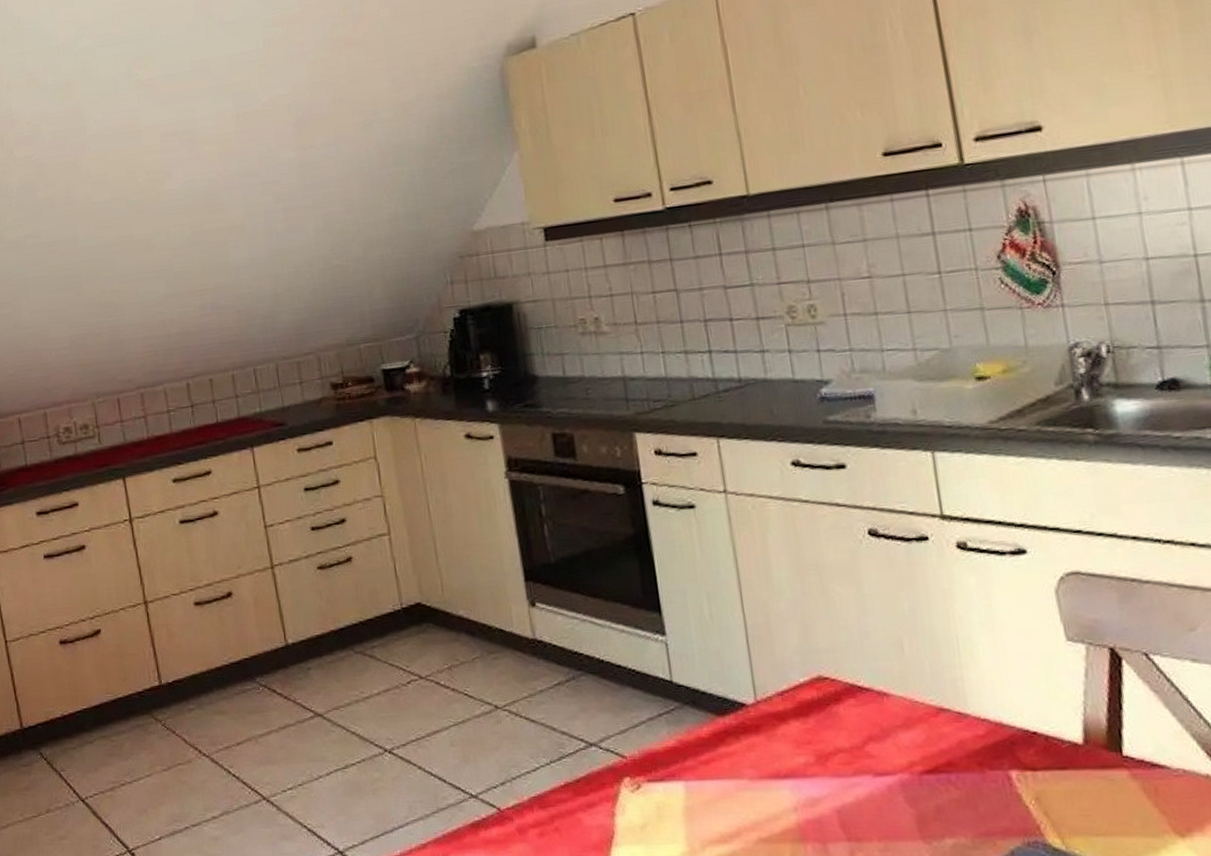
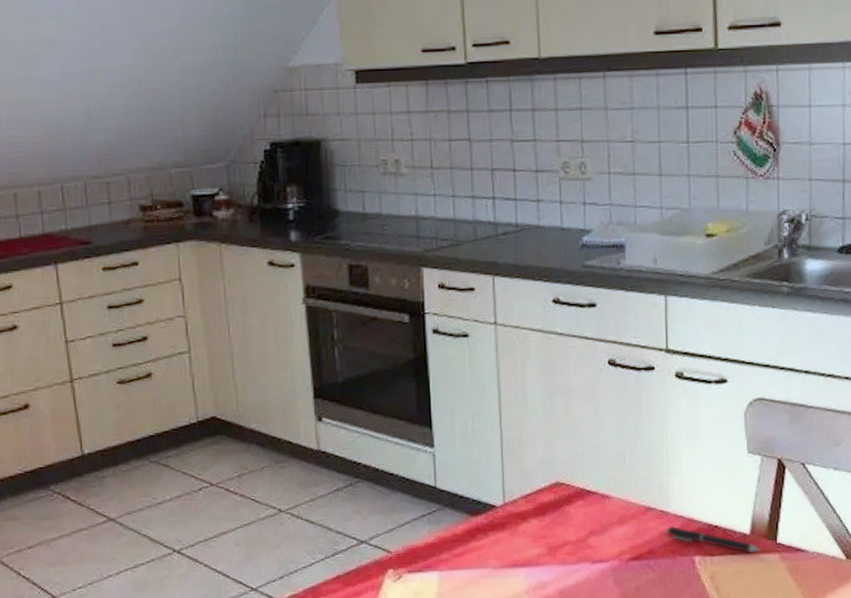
pen: none [966,731,1103,768] -> present [665,525,762,553]

